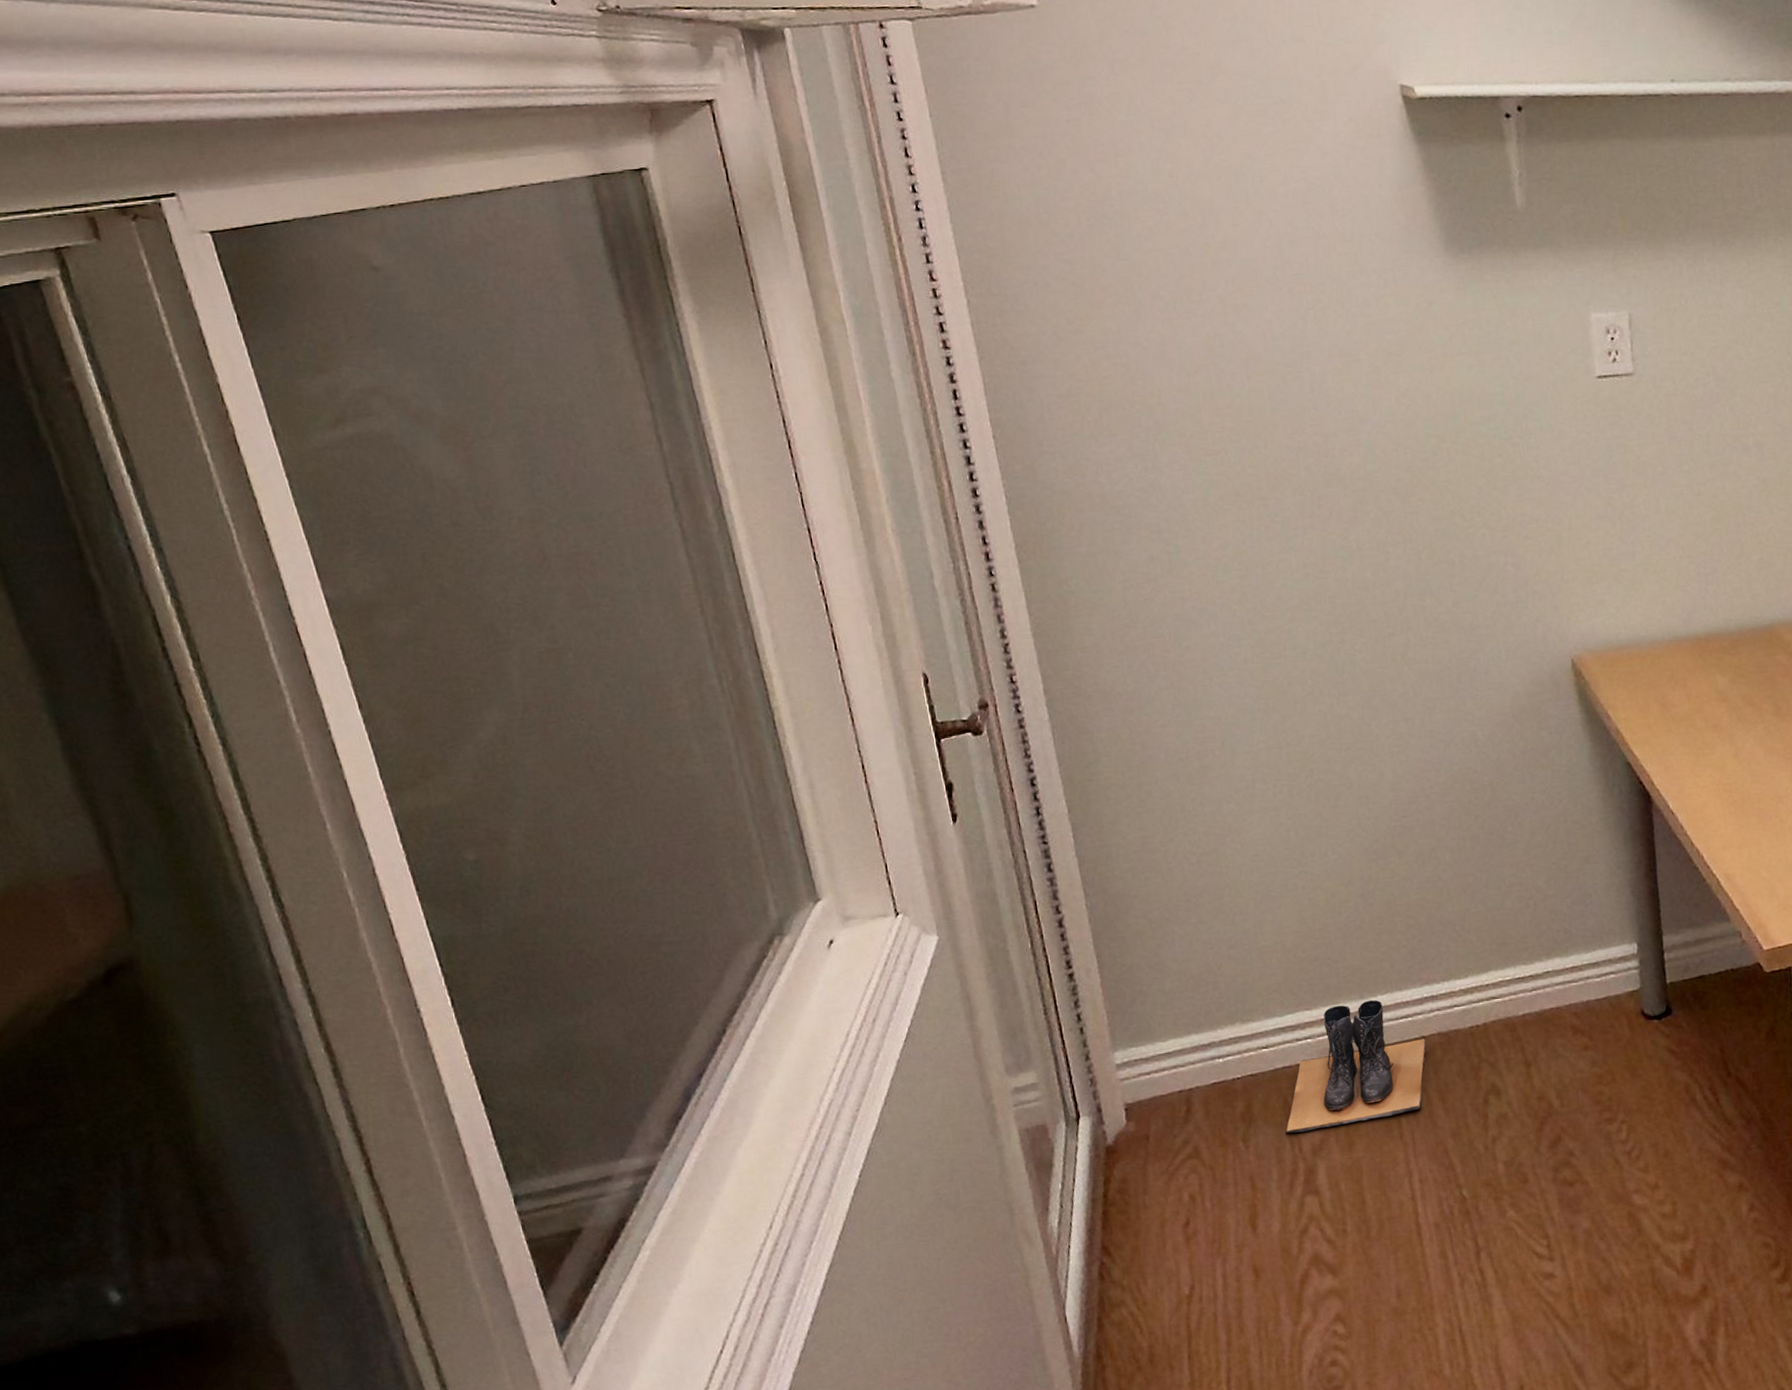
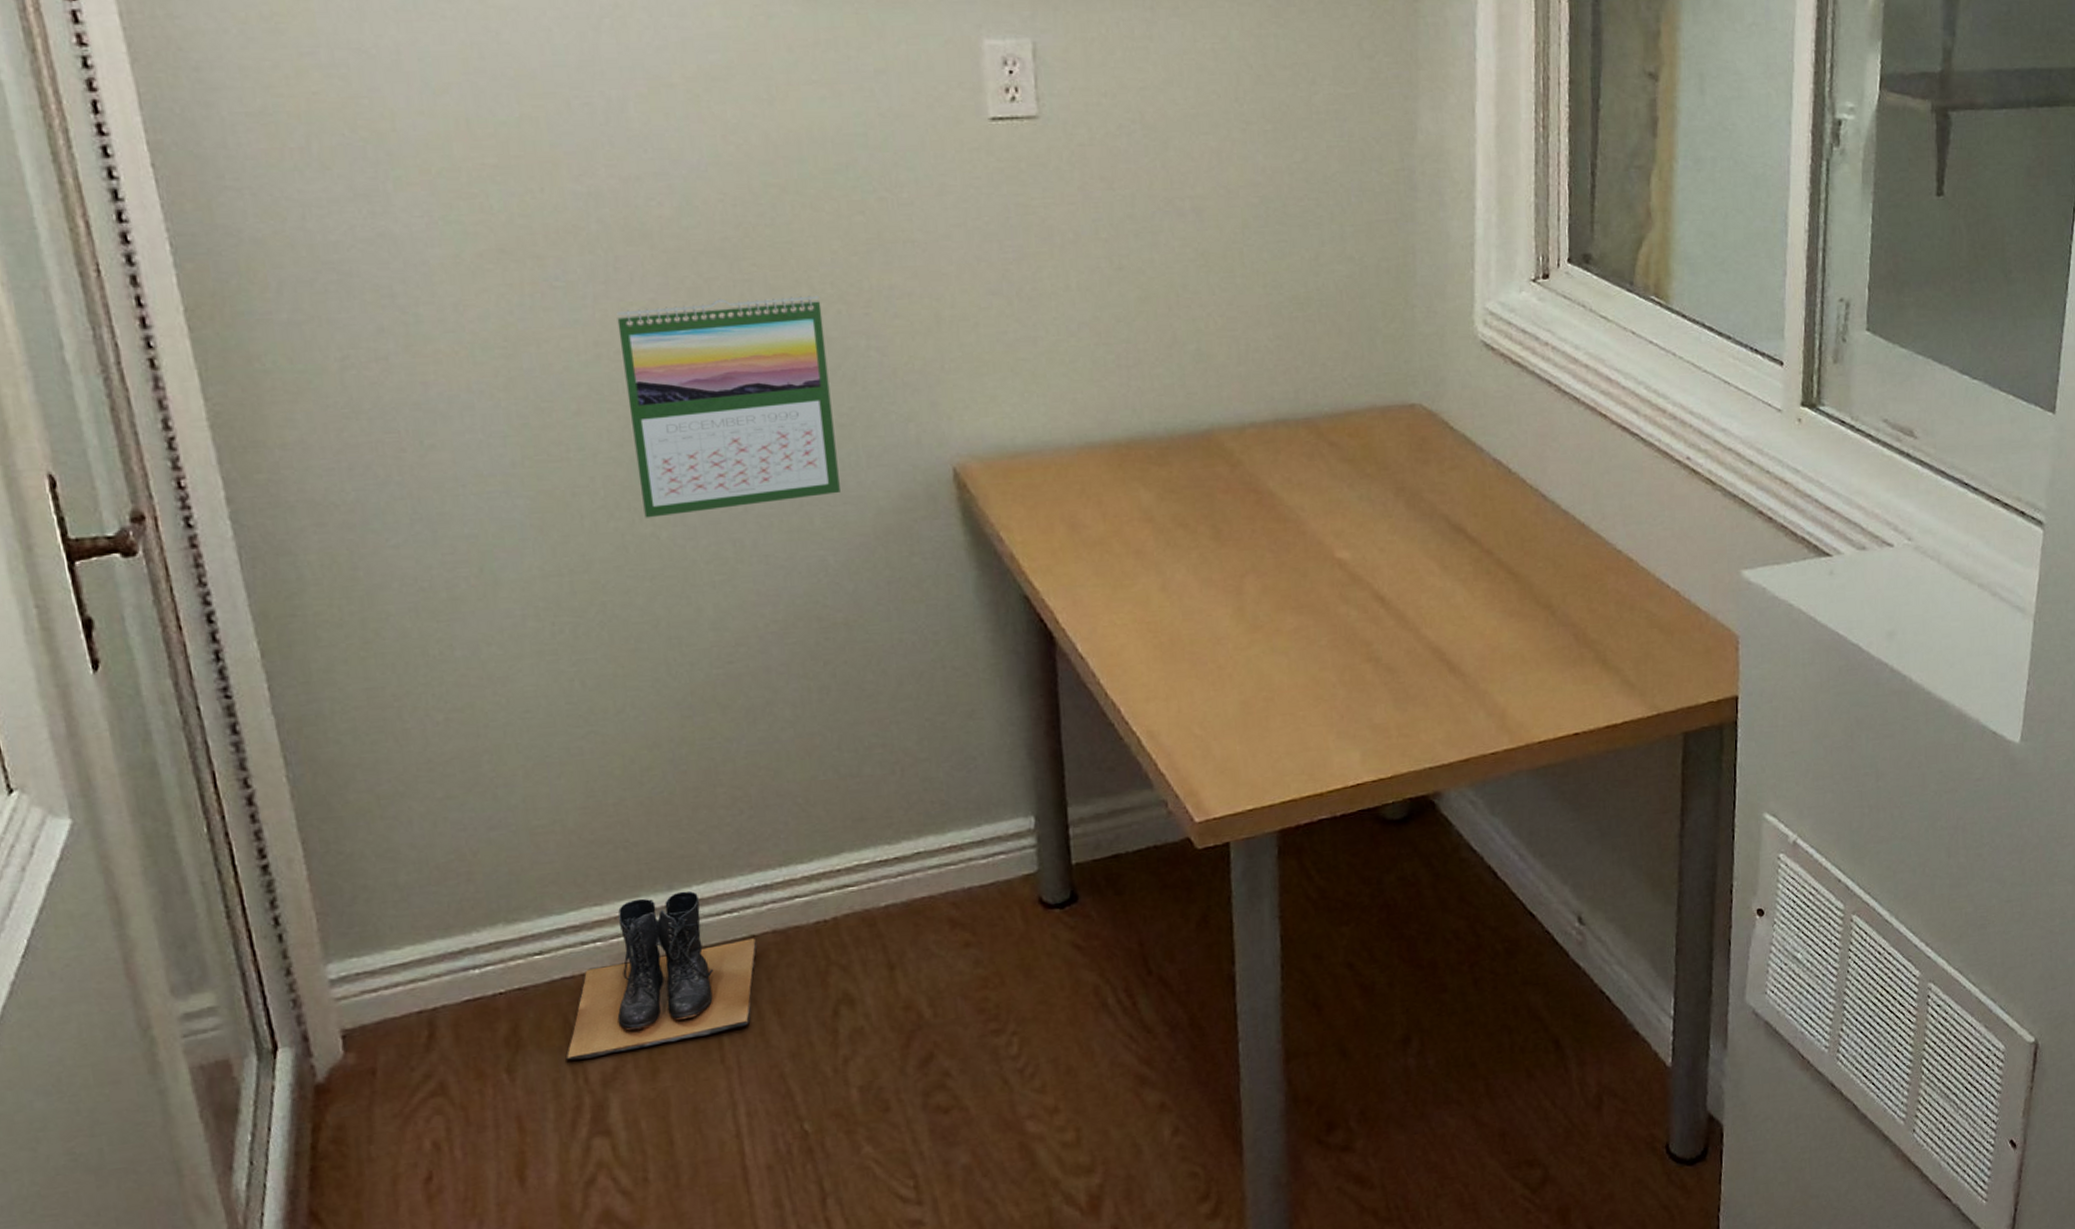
calendar: none [1319,523,1486,702] -> present [616,295,840,518]

